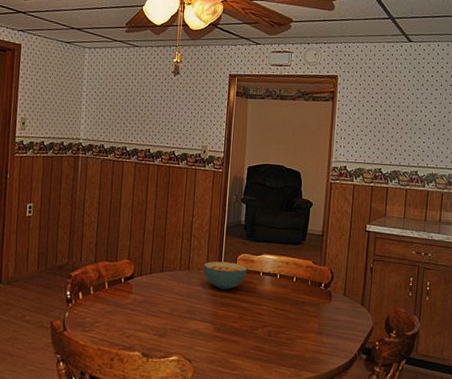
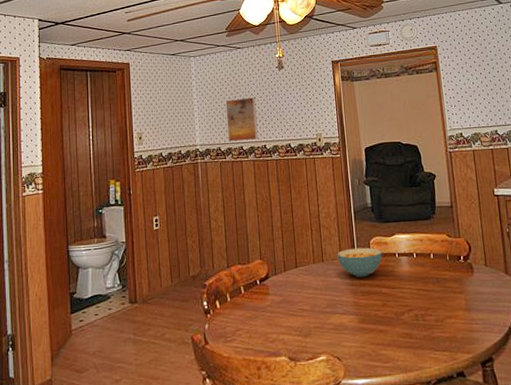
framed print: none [113,98,146,143] -> present [225,97,258,142]

